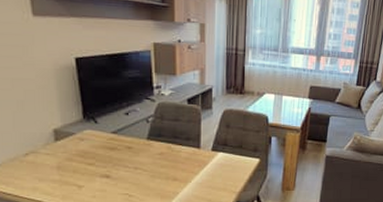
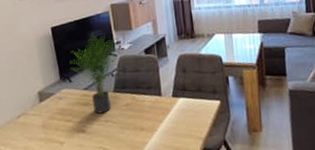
potted plant: none [96,73,156,160] -> present [69,34,118,114]

